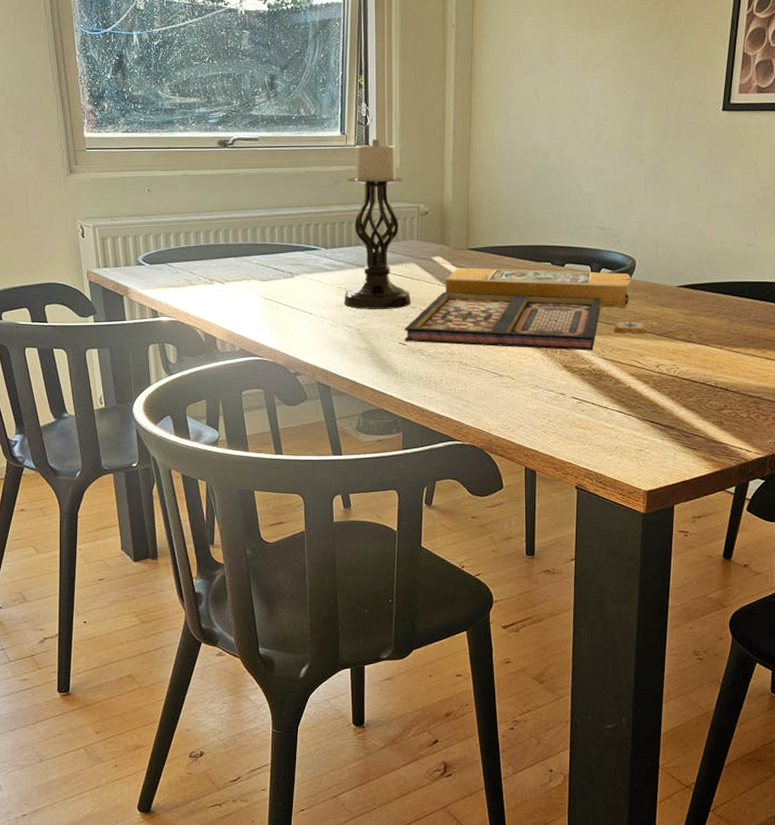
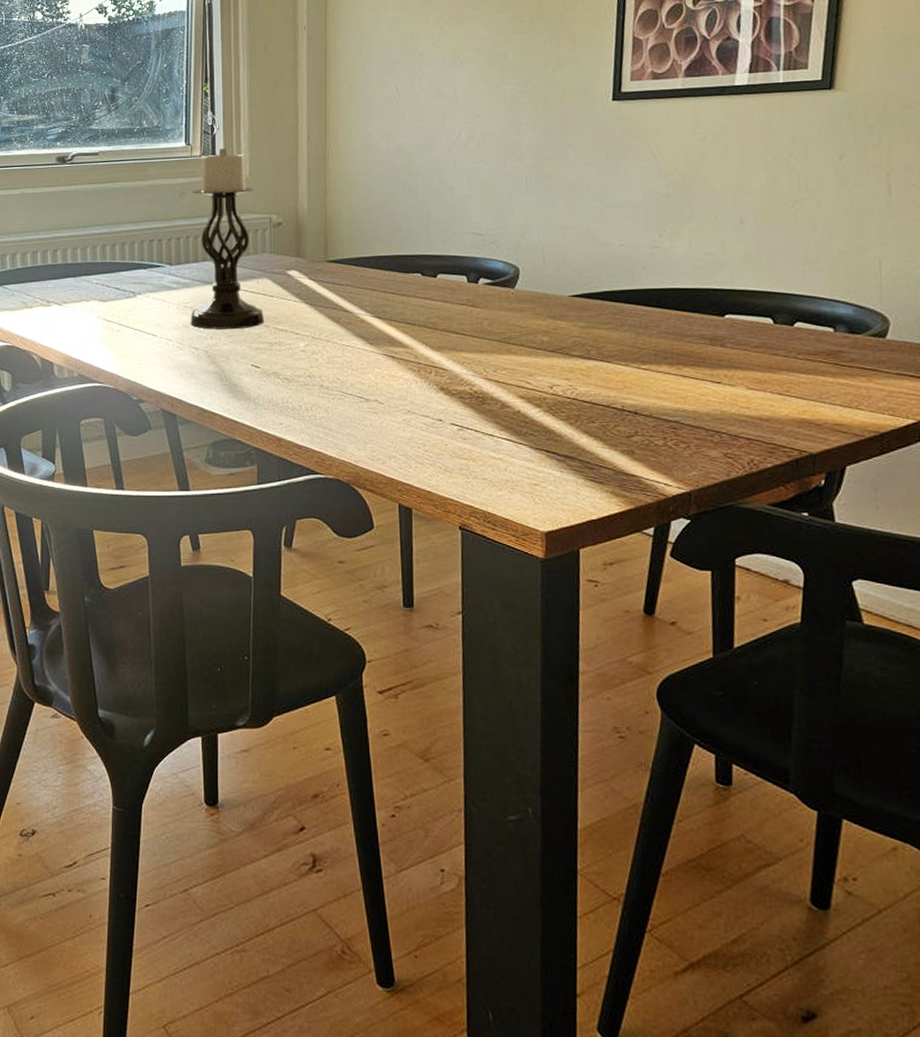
board game: present [404,267,646,351] -> none [257,281,535,371]

